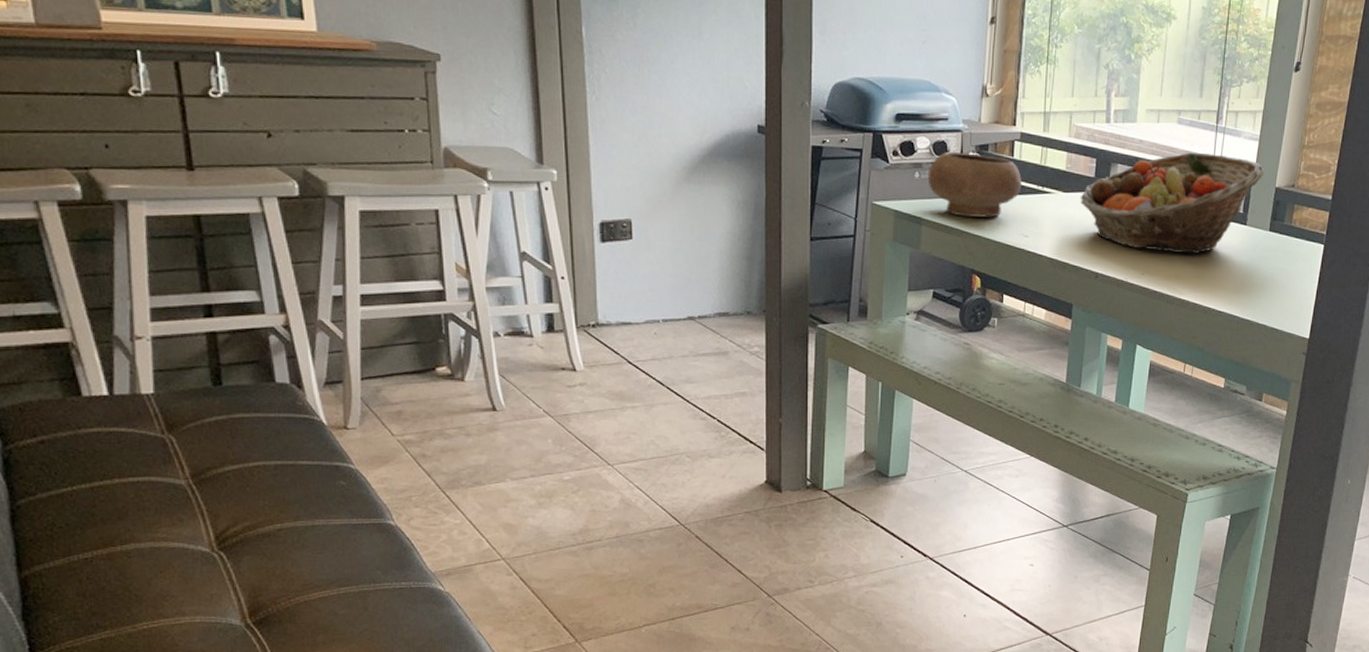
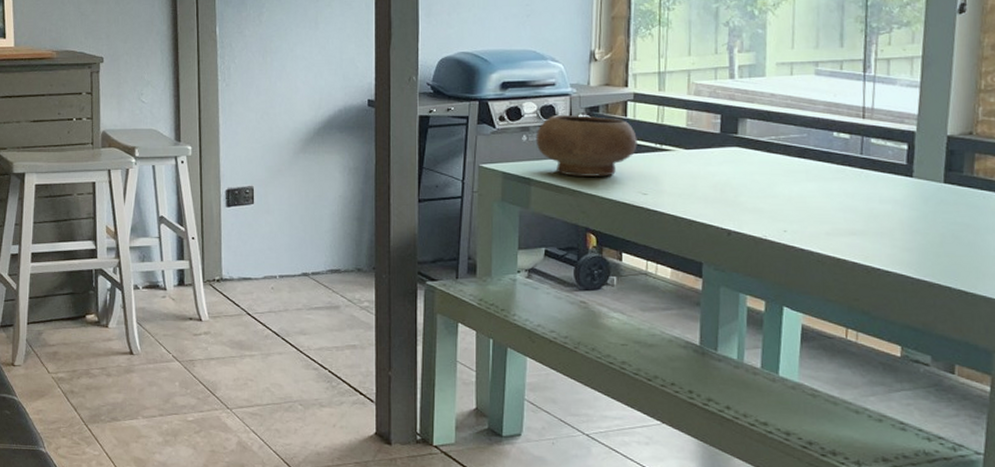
fruit basket: present [1080,152,1264,253] -> none [704,103,930,209]

